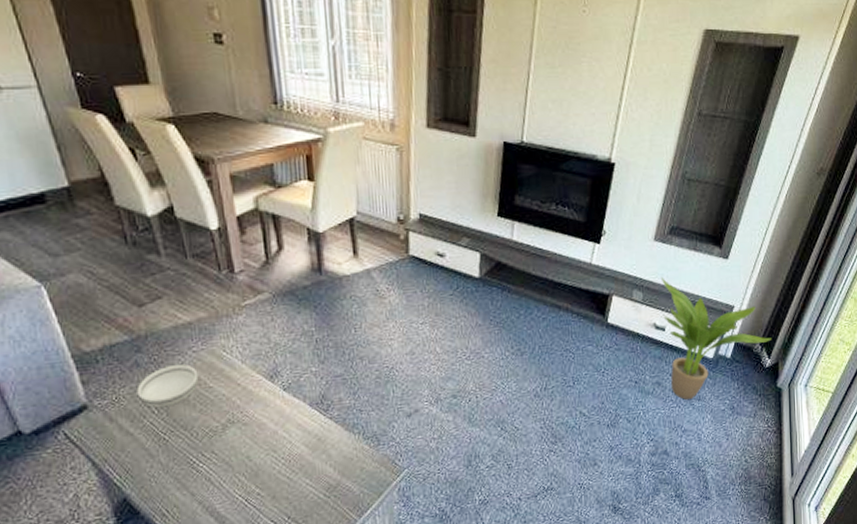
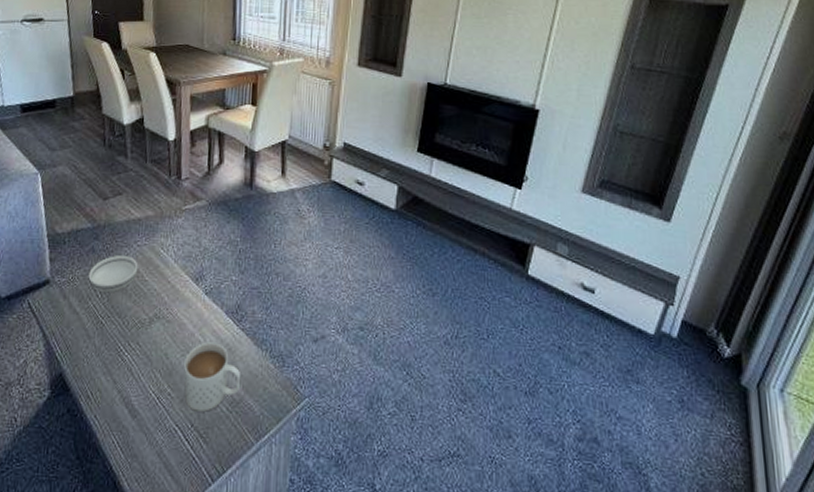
mug: none [270,435,336,504] -> present [184,342,242,412]
potted plant: present [662,276,771,400] -> none [590,232,730,380]

